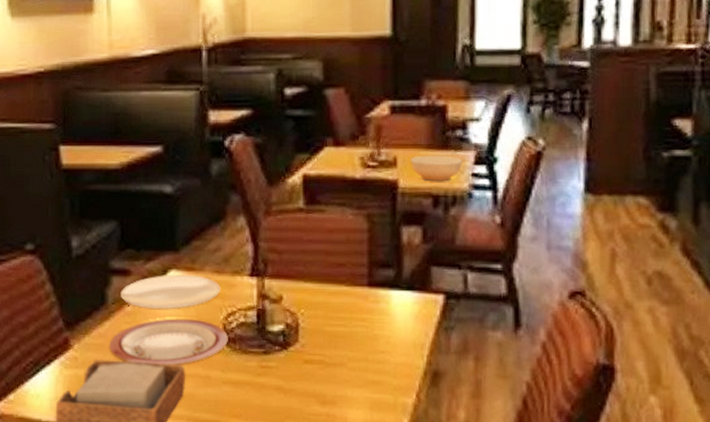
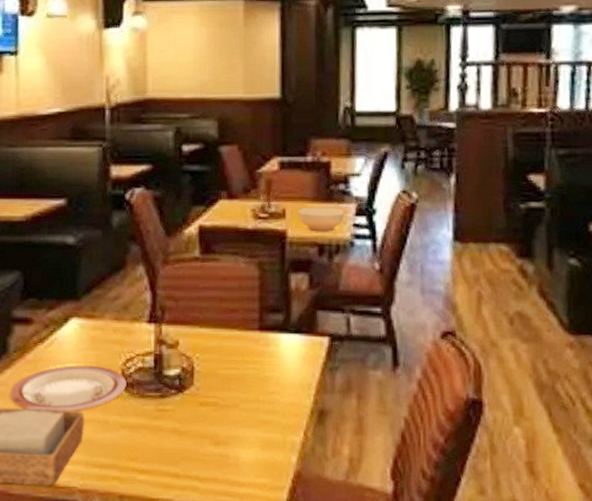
plate: present [121,274,220,310] -> none [22,322,120,357]

